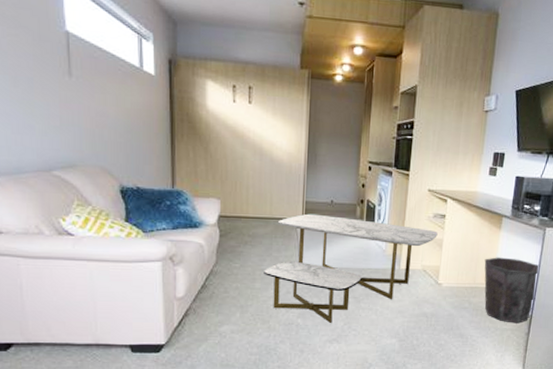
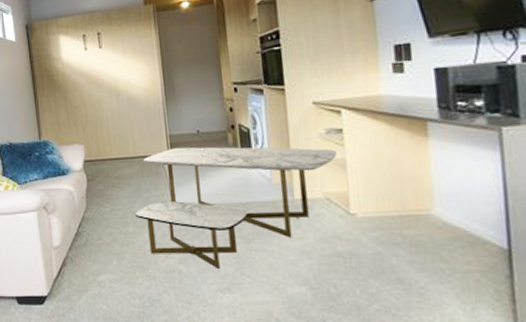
waste bin: present [484,257,540,323] -> none [412,173,511,262]

